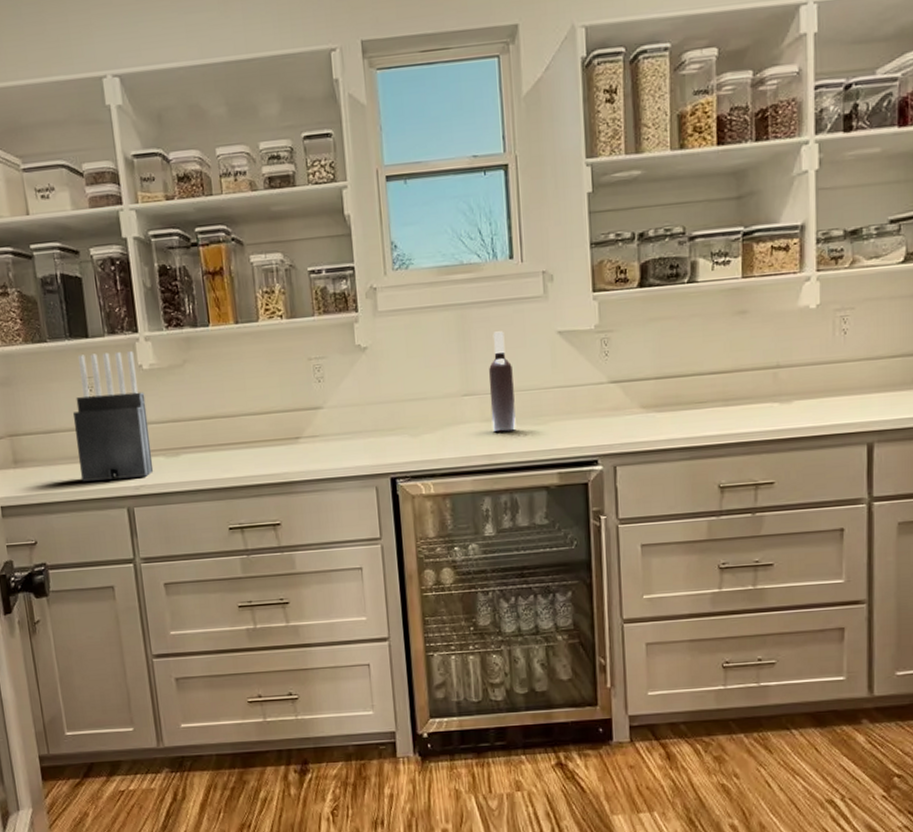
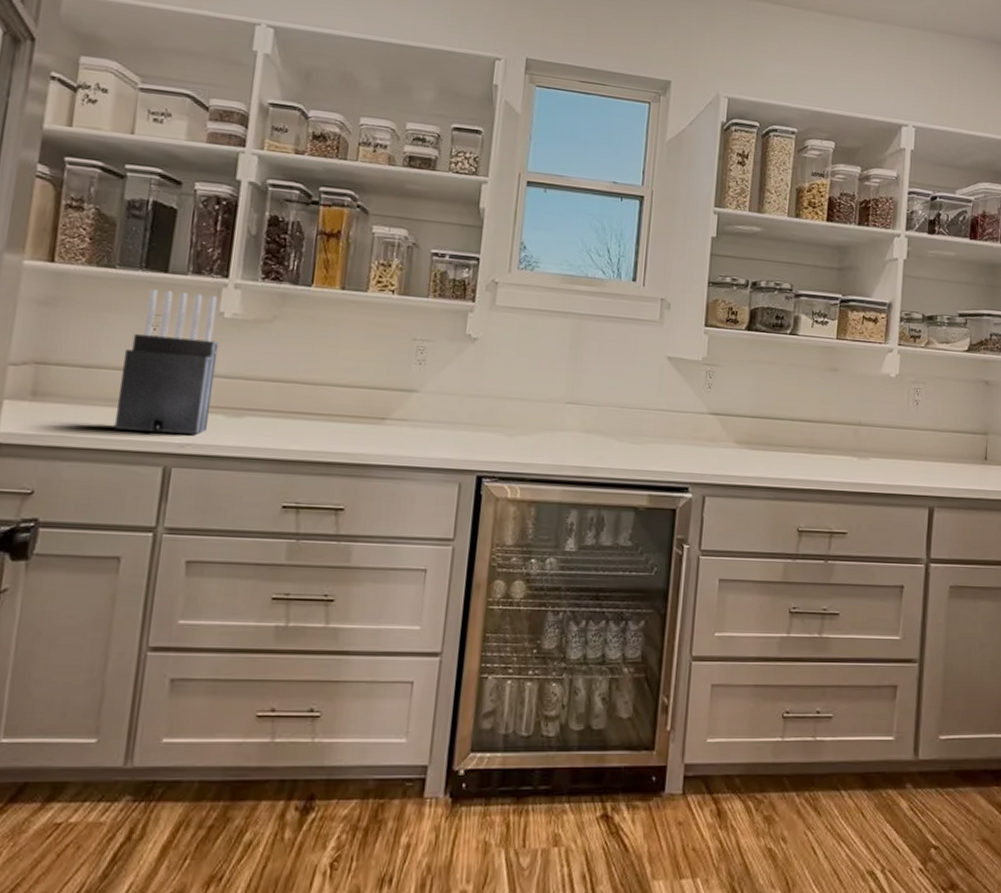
wine bottle: present [489,331,516,433] -> none [590,346,620,446]

